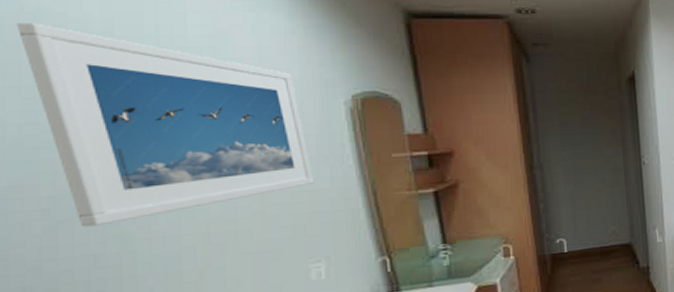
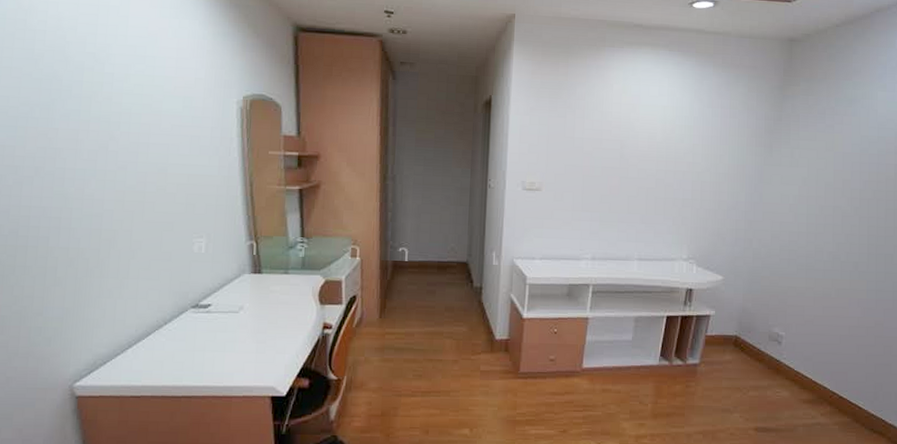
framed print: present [16,22,314,227] -> none [14,17,206,184]

